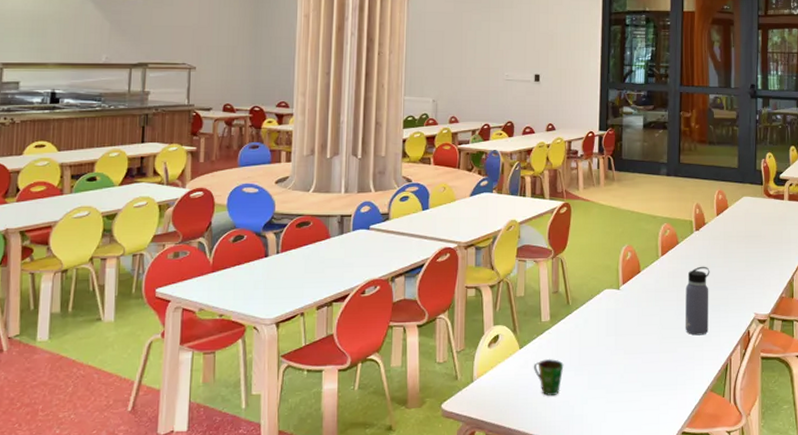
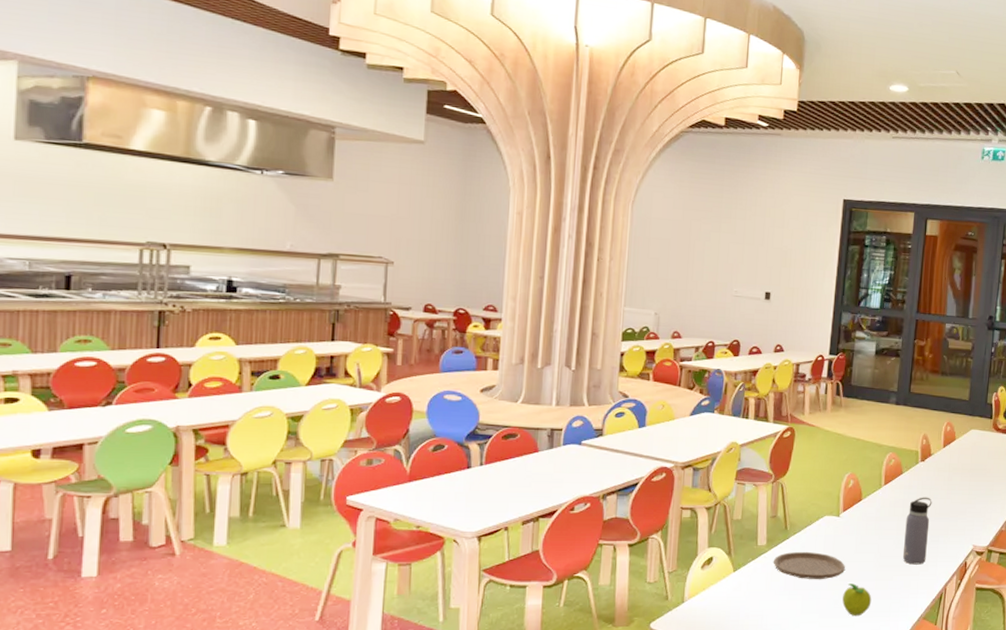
cup: present [533,358,564,396] -> none [746,582,778,618]
plate: none [557,325,628,355] -> present [773,551,845,580]
fruit: none [628,357,657,391] -> present [842,583,872,617]

